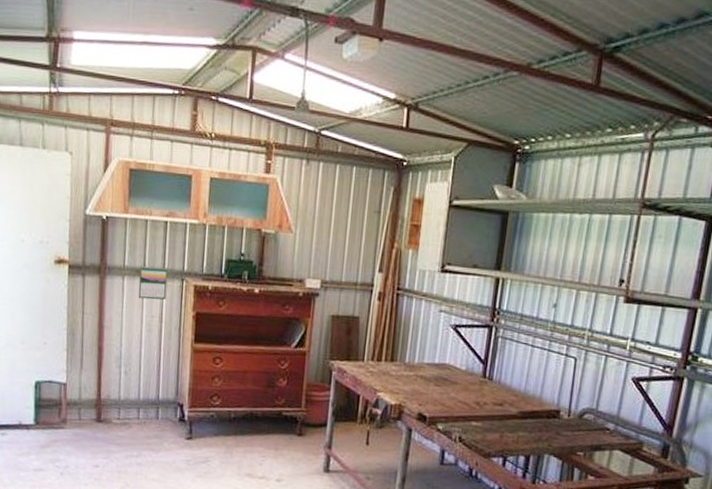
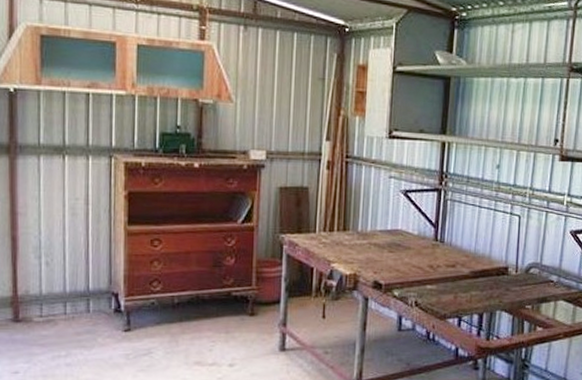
calendar: present [138,266,168,300] -> none [57,143,93,180]

